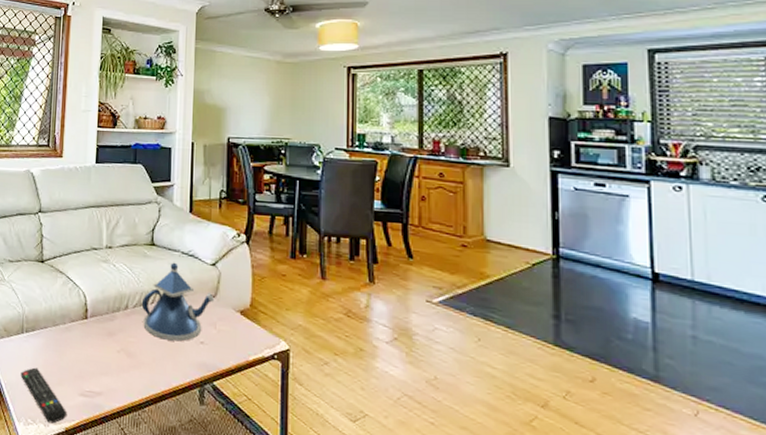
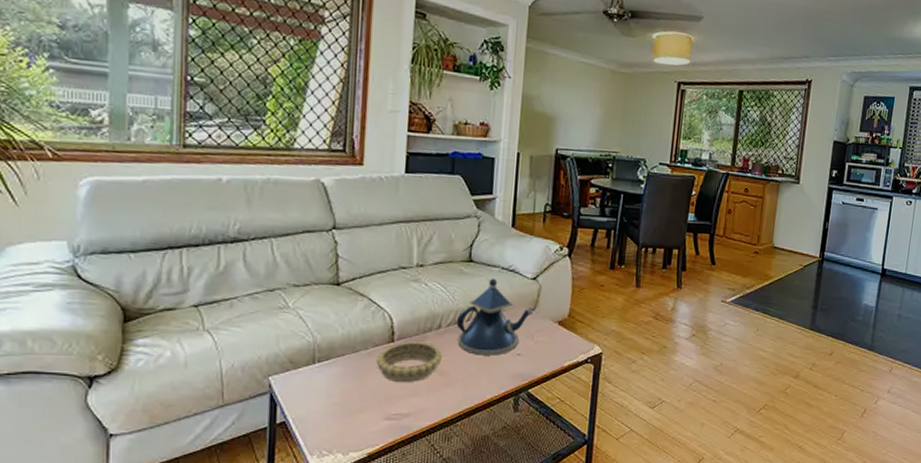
remote control: present [20,367,68,424] -> none [312,398,371,451]
decorative bowl: none [73,320,130,361] -> present [376,342,443,383]

